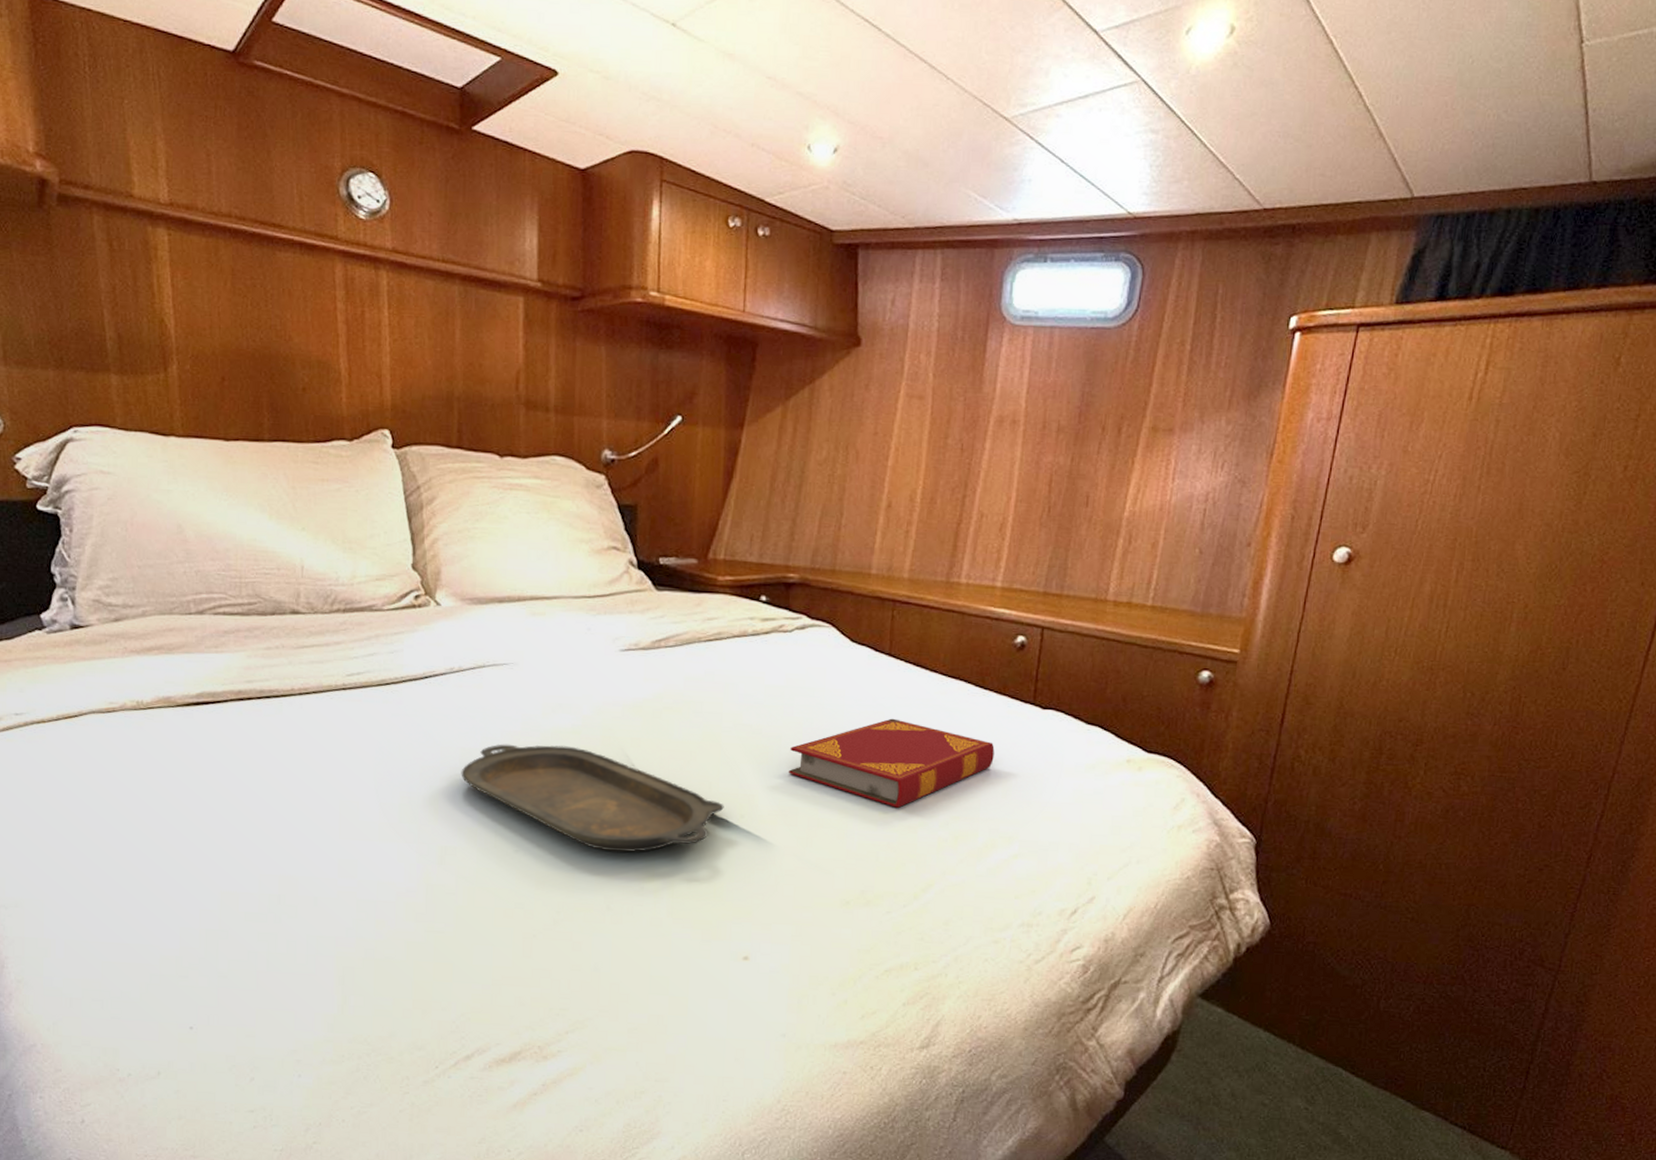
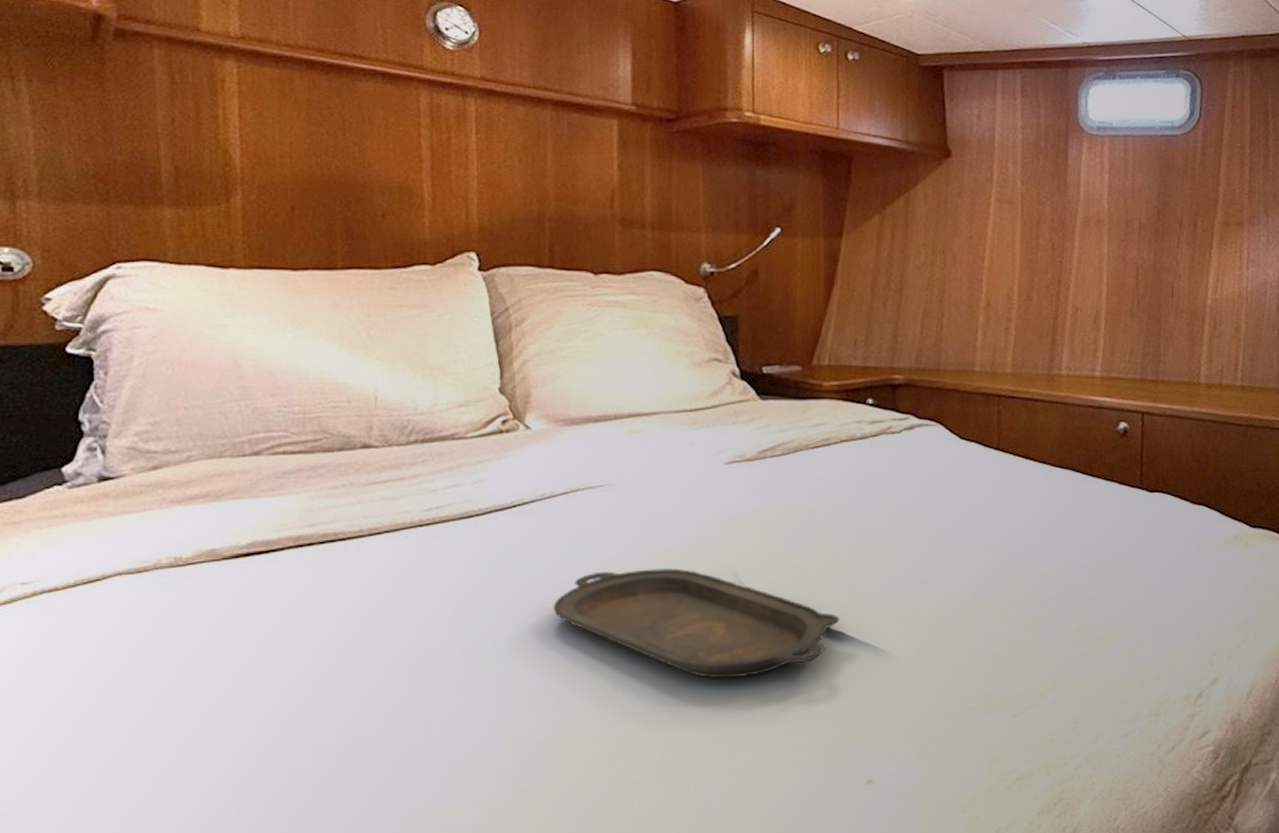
hardback book: present [789,718,995,808] -> none [905,513,1108,604]

